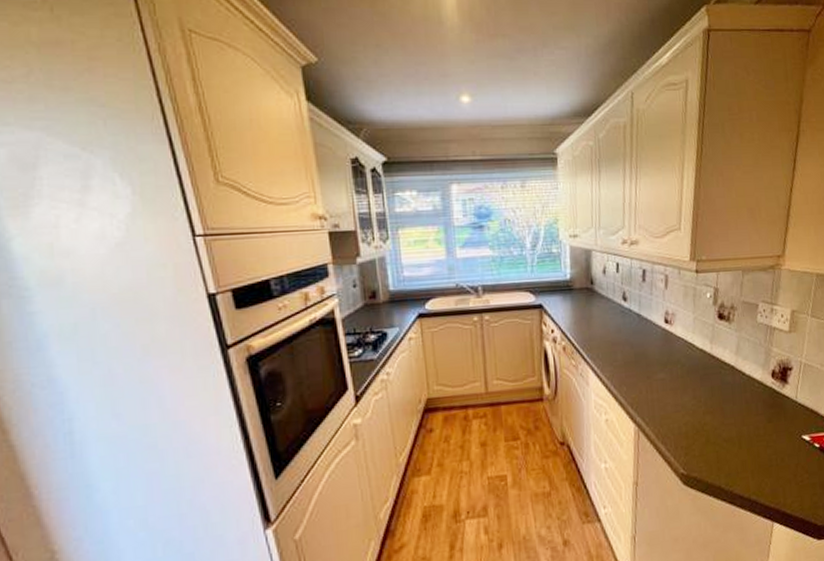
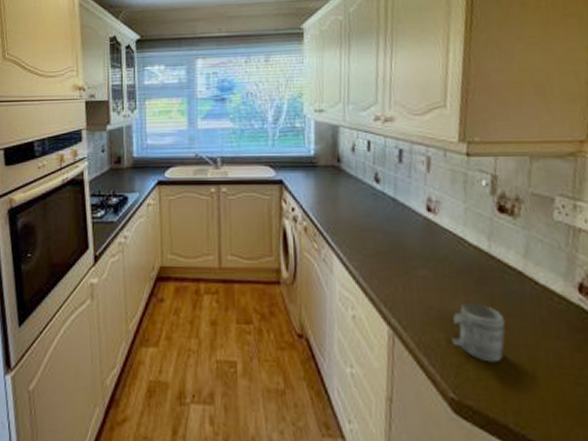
mug: none [683,395,722,441] -> present [452,303,506,363]

